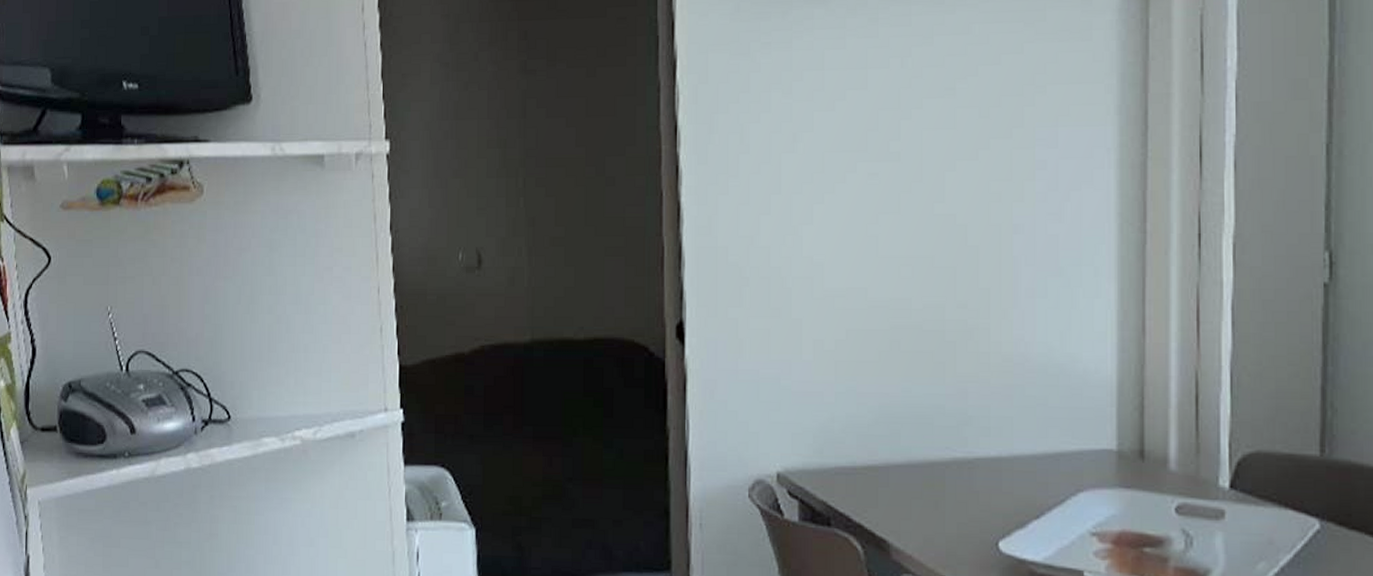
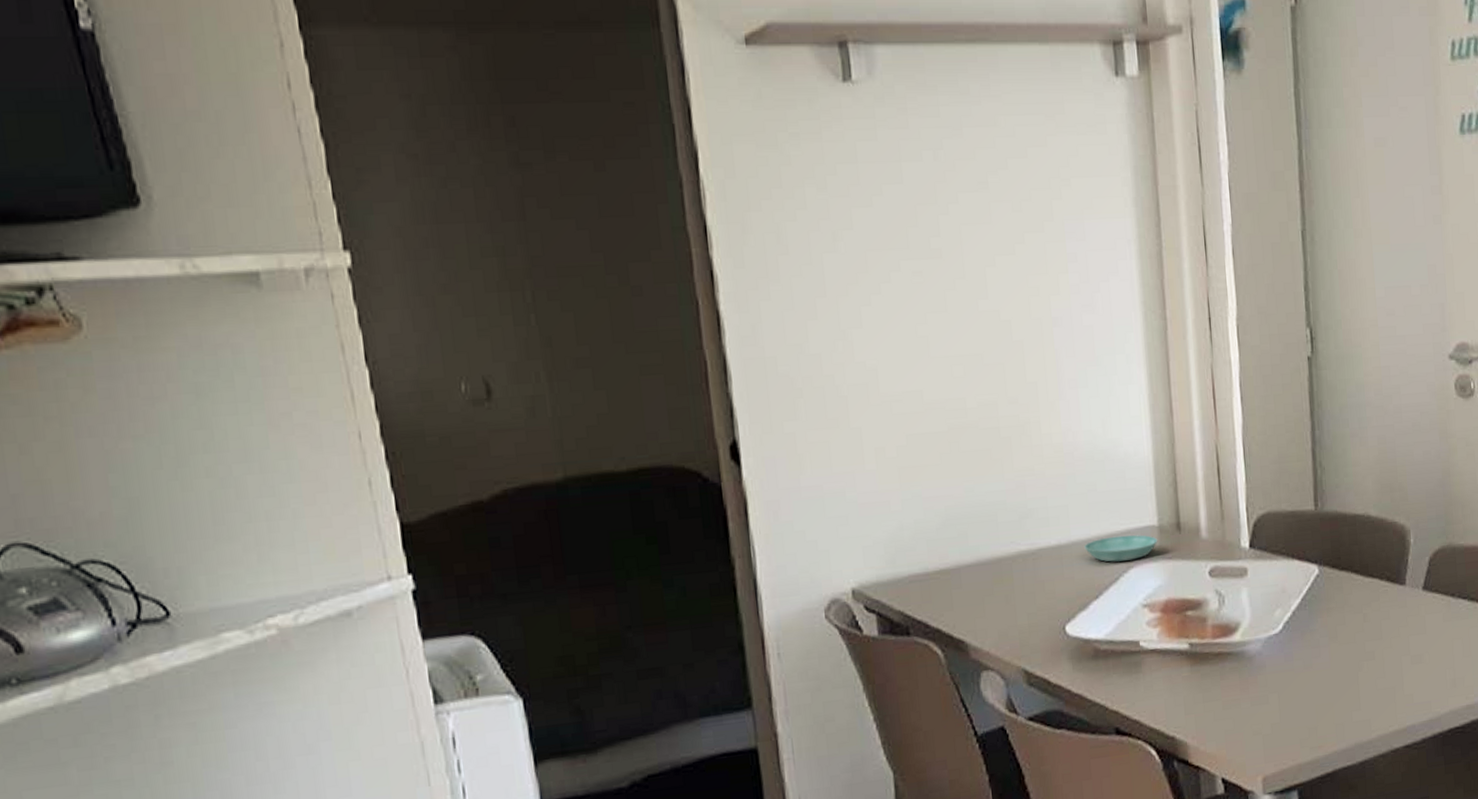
saucer: none [1028,455,1116,483] -> present [1084,535,1158,562]

